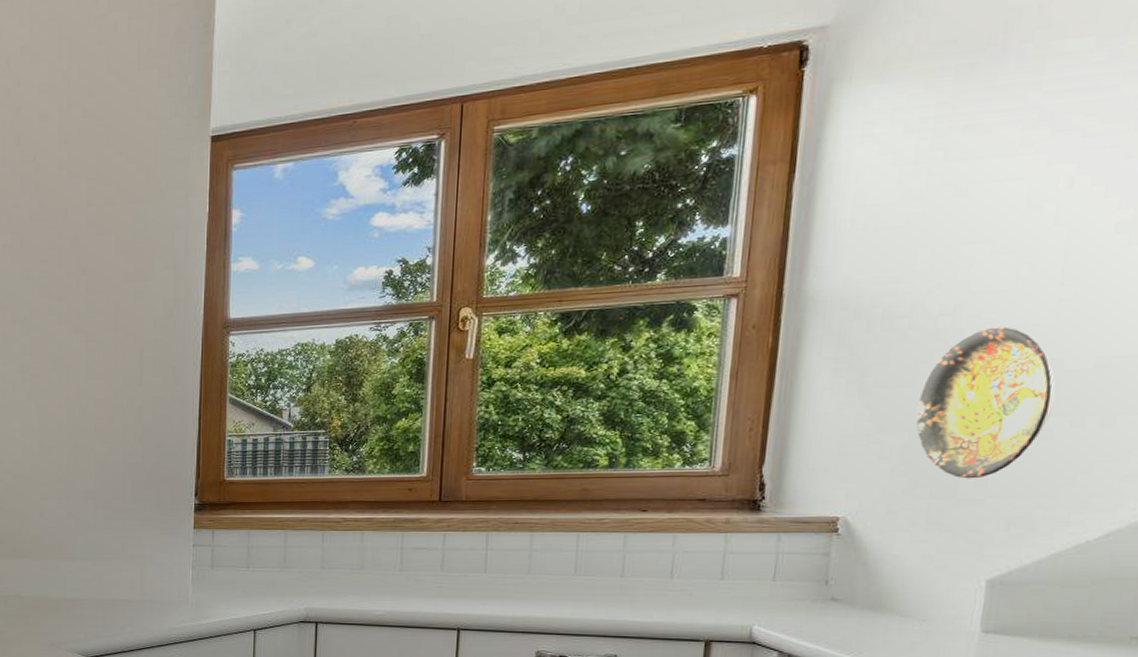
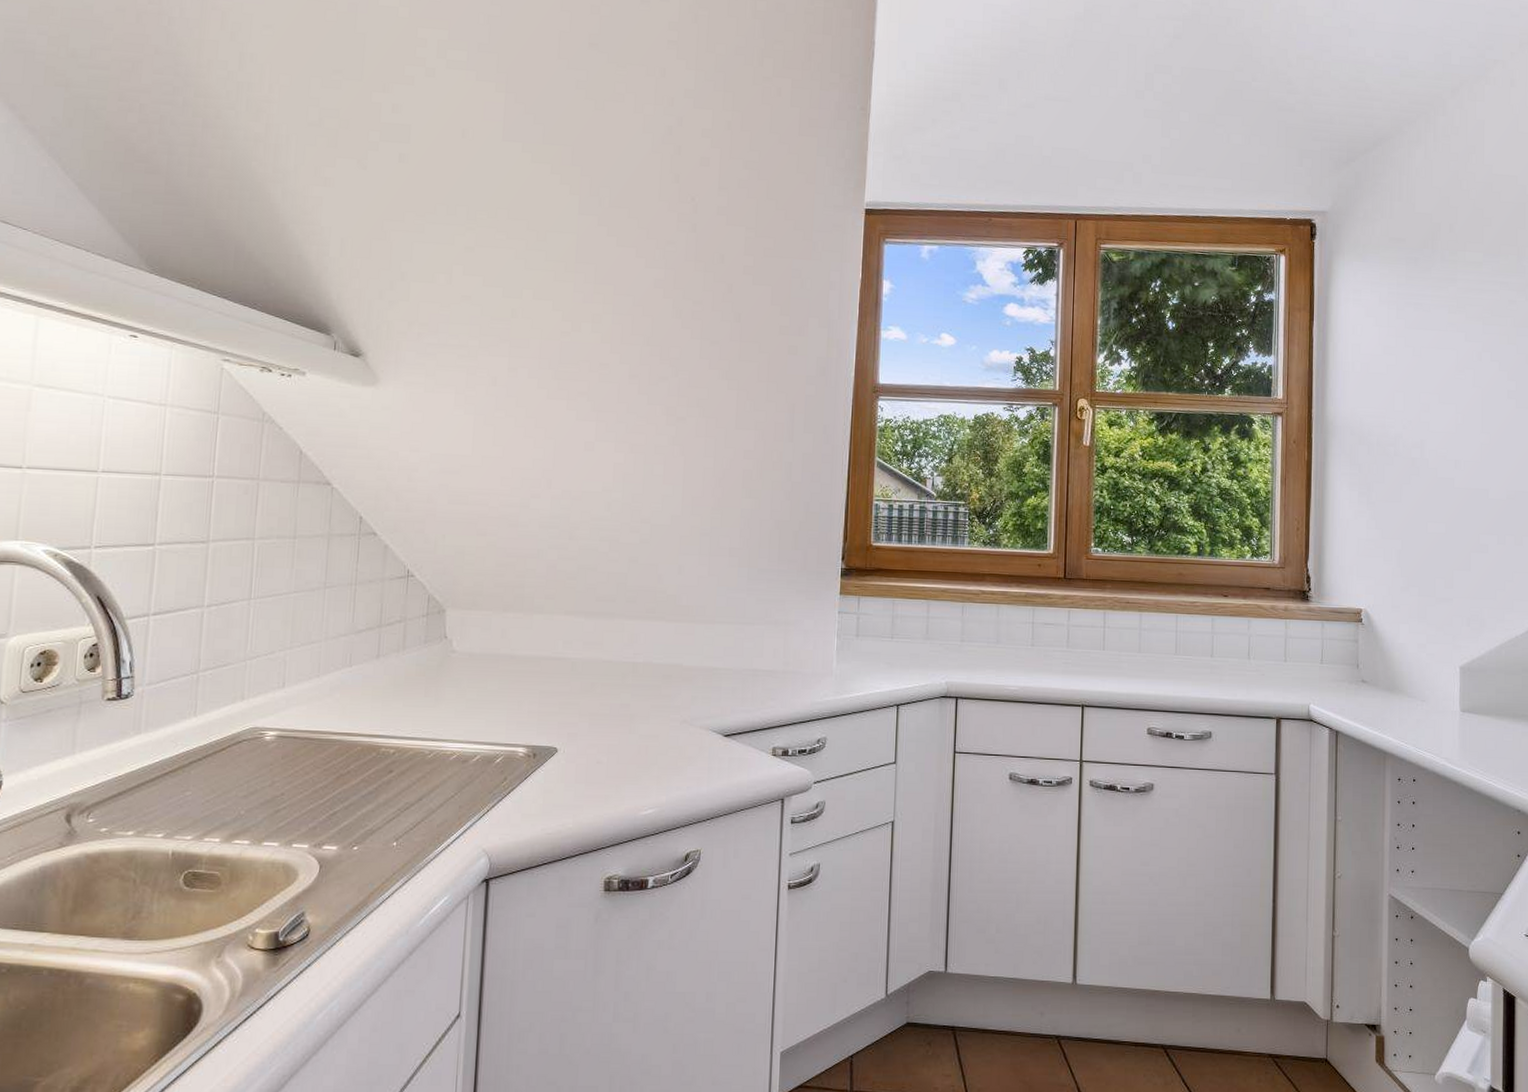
decorative plate: present [916,327,1056,479] -> none [1405,460,1487,582]

